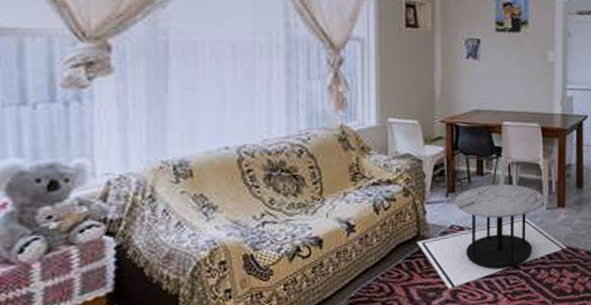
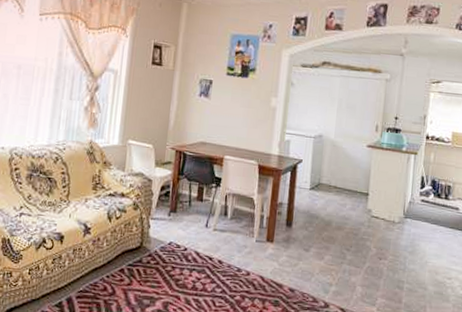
coffee table: present [416,184,567,289] -> none [139,210,272,300]

